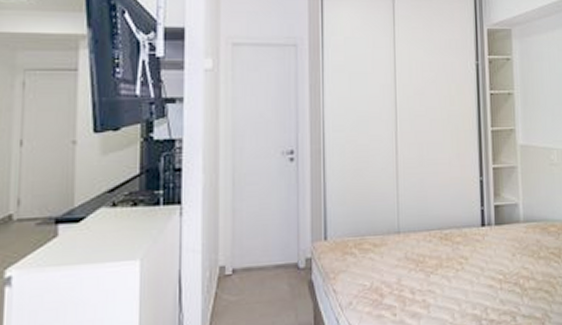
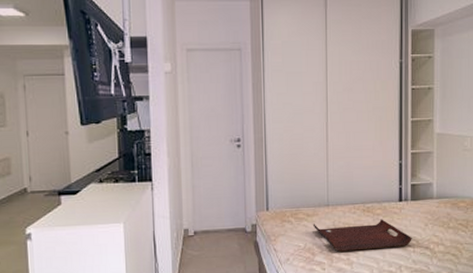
serving tray: none [382,248,498,292] -> present [314,219,412,252]

